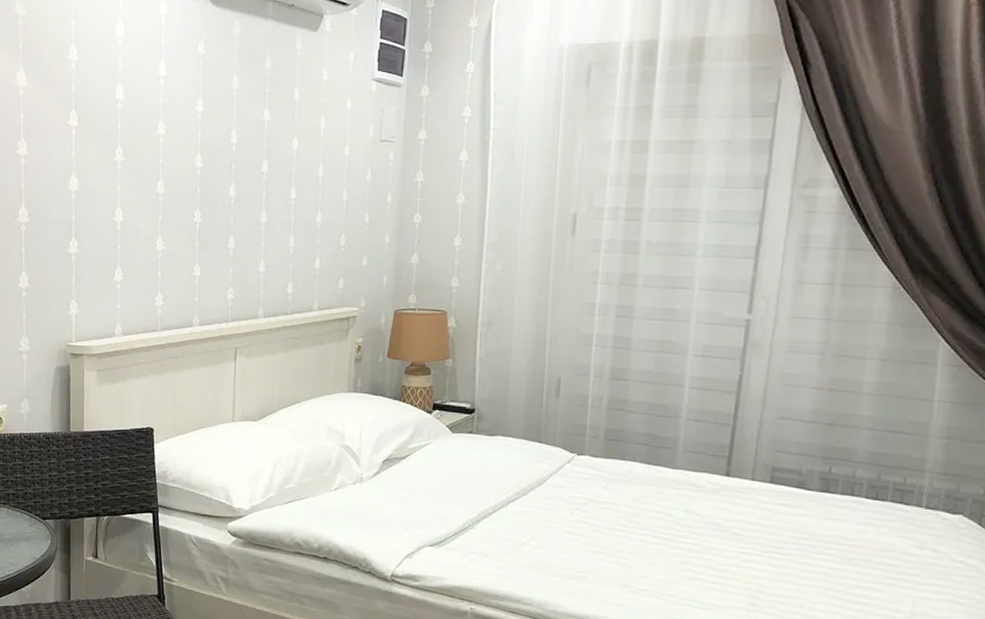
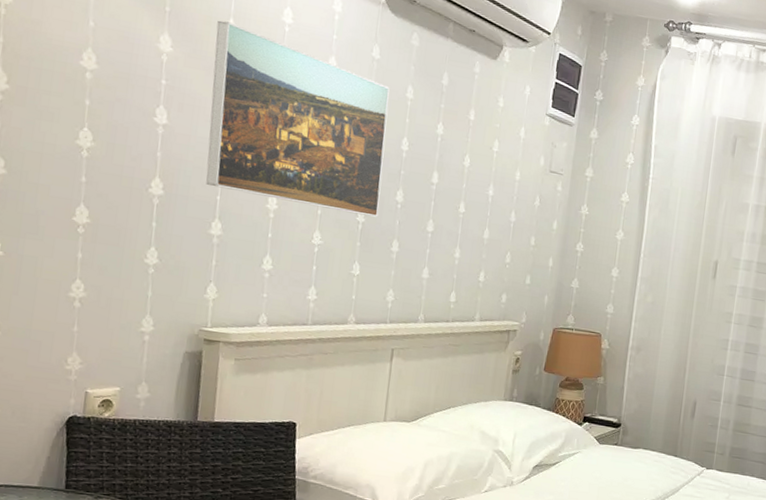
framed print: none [61,47,216,216] -> present [206,20,390,217]

